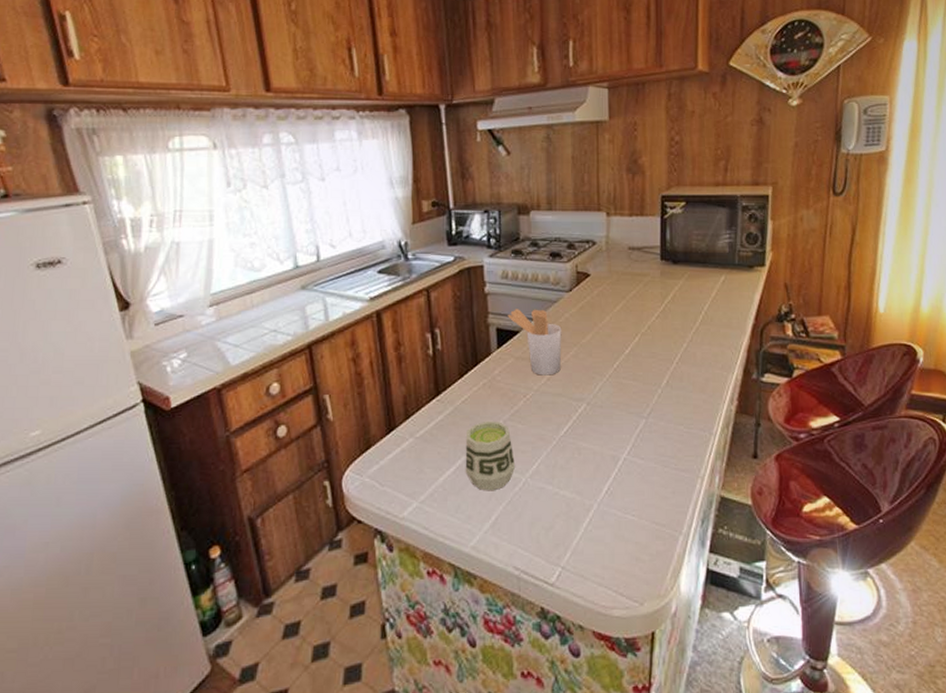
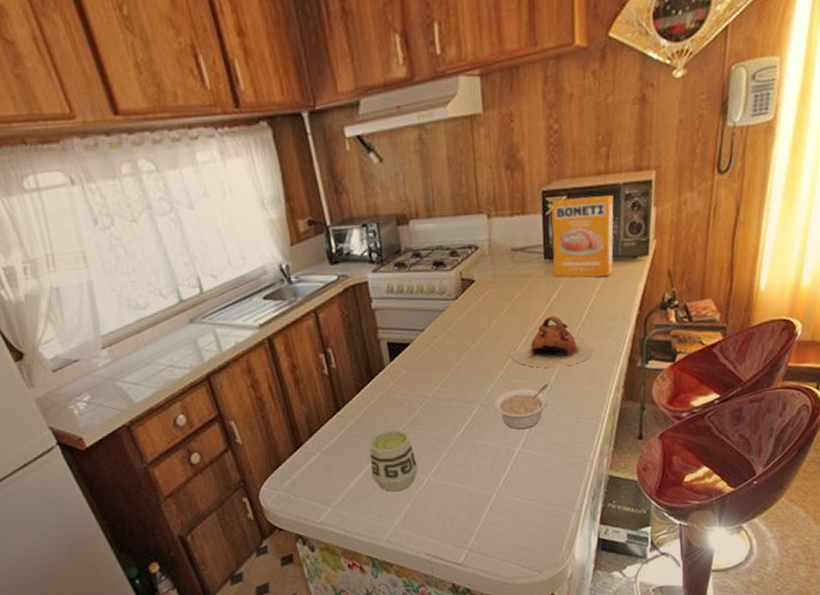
utensil holder: present [508,309,562,376] -> none [397,320,453,383]
legume: none [601,388,660,435] -> present [494,384,549,430]
teapot: none [620,317,708,371] -> present [509,315,594,368]
box: none [669,204,731,283] -> present [551,195,614,277]

